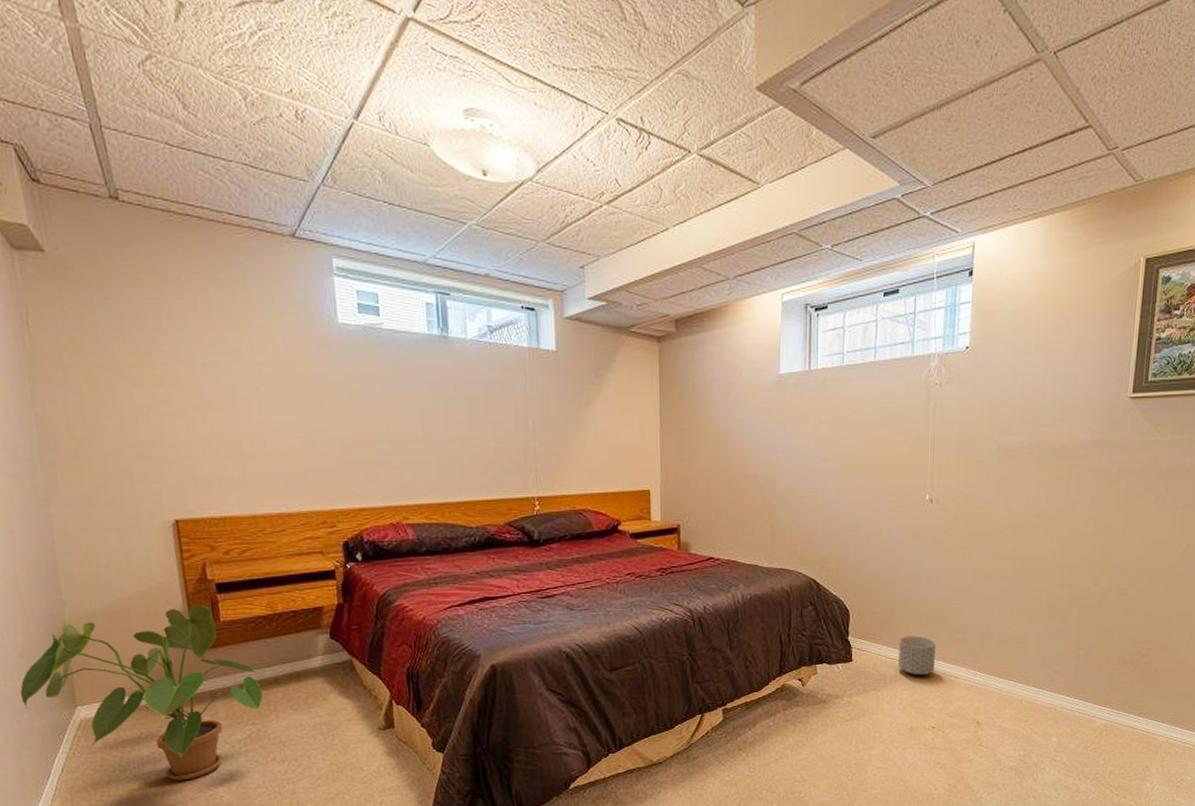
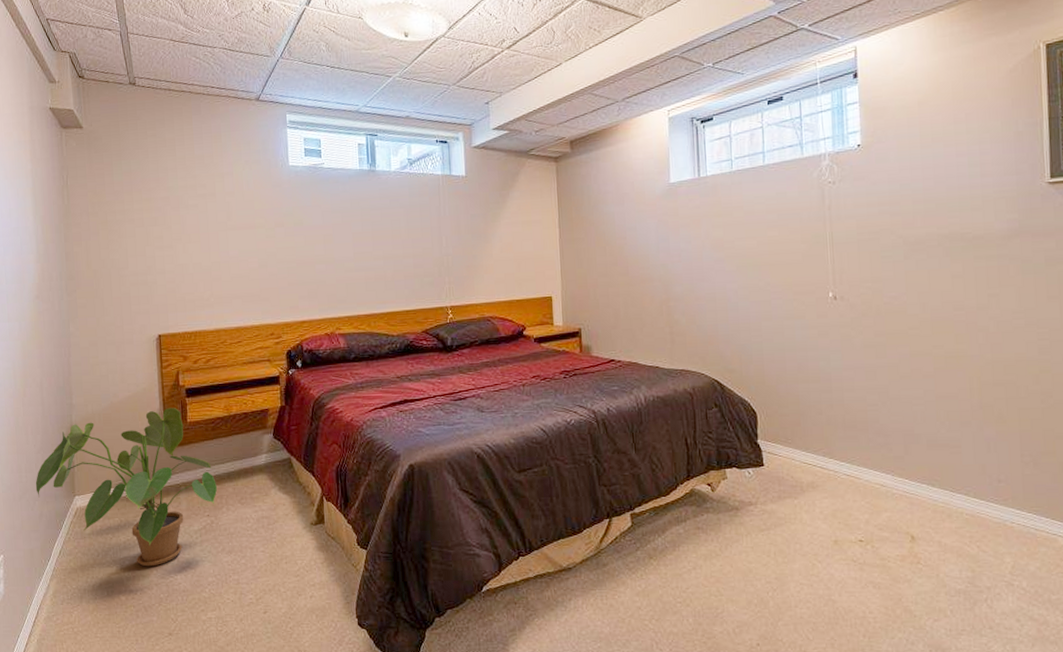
planter: present [898,635,937,676] -> none [813,439,856,483]

